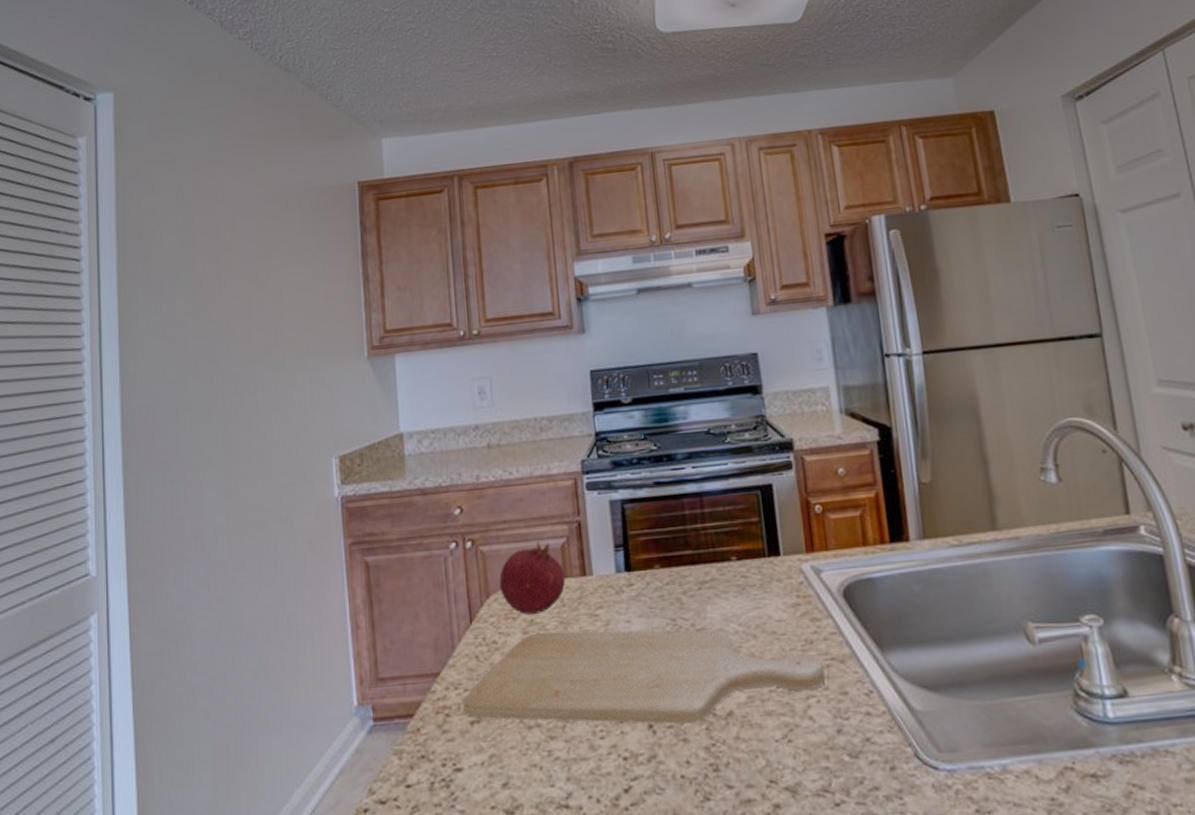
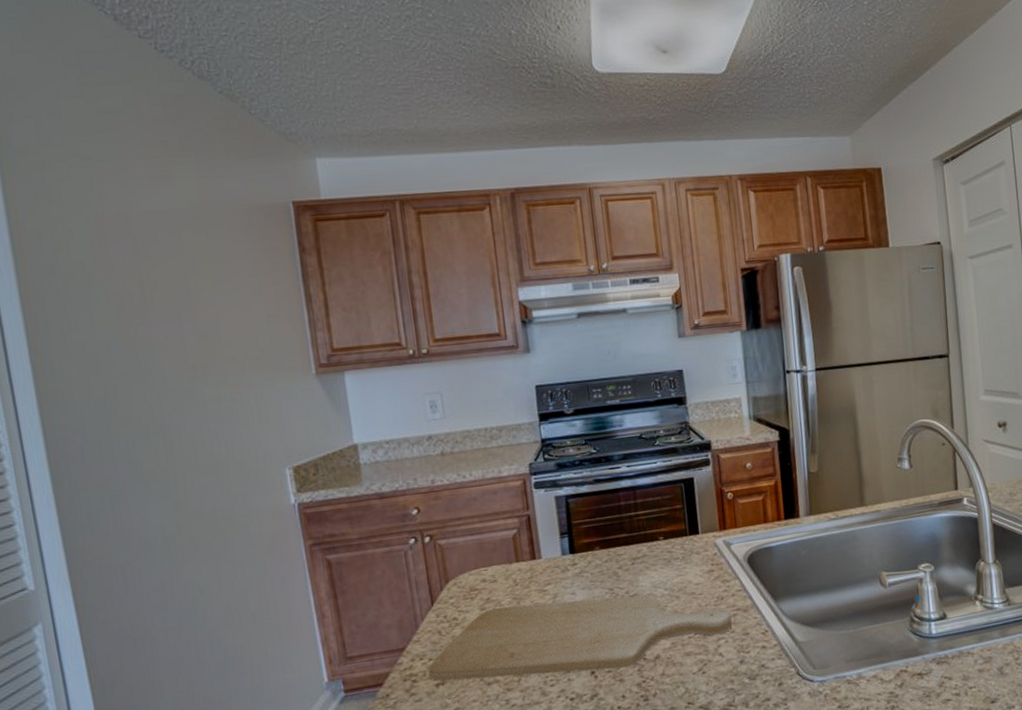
fruit: present [499,542,566,615] -> none [457,534,518,595]

